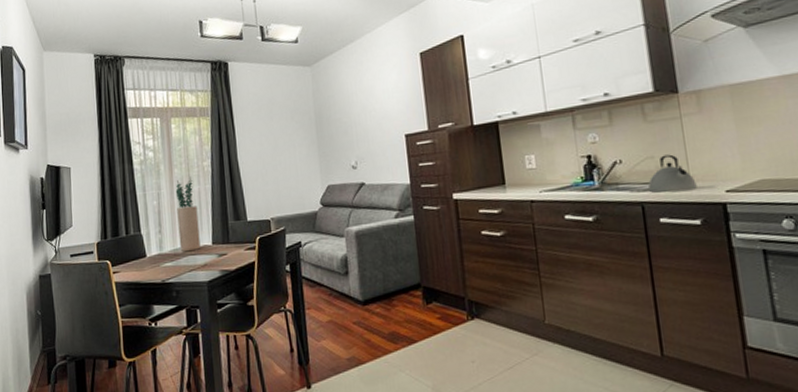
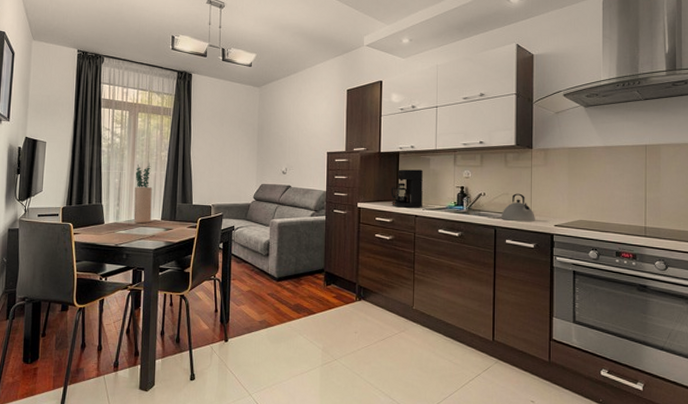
coffee maker: none [493,140,539,194] -> present [391,169,423,208]

